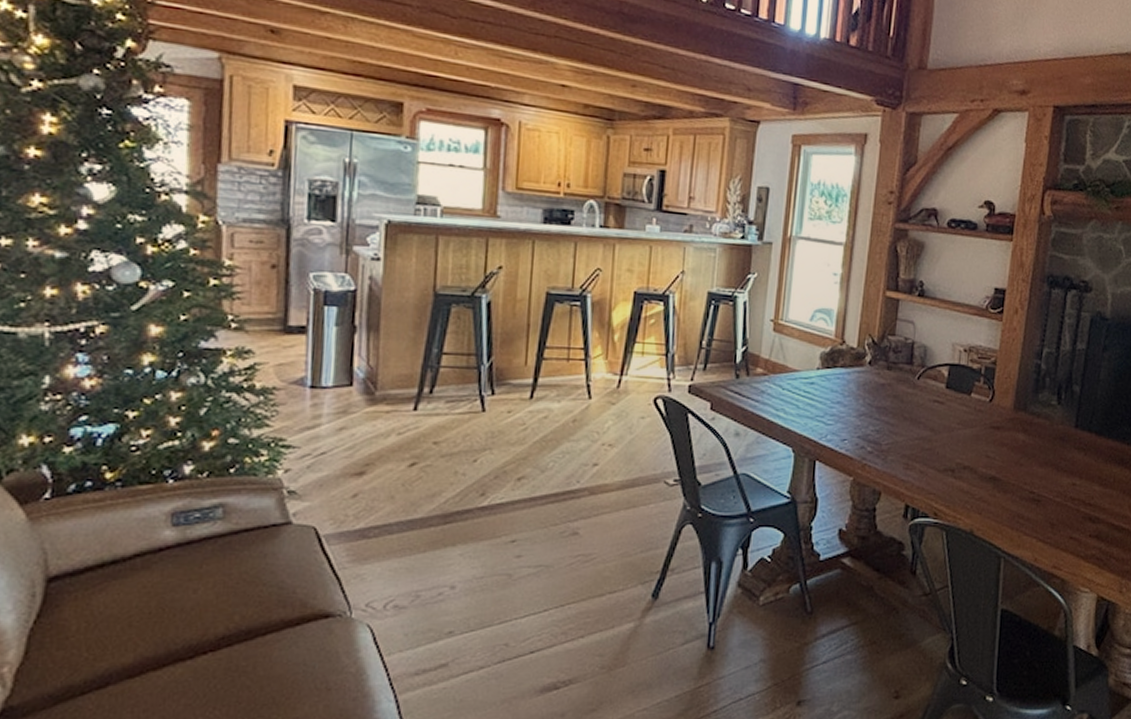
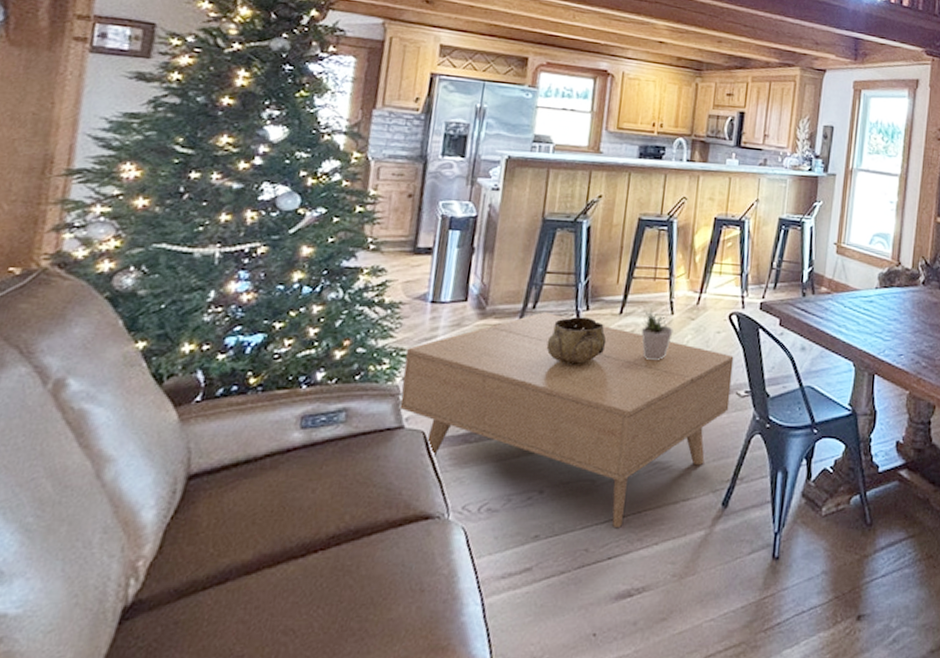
coffee table: none [284,397,661,623] -> present [399,312,734,529]
decorative bowl: none [448,402,517,454] -> present [546,317,607,365]
potted plant: none [555,393,592,449] -> present [641,309,673,361]

